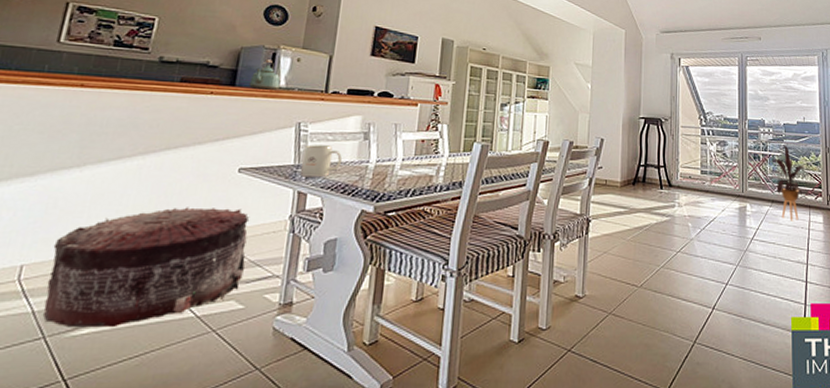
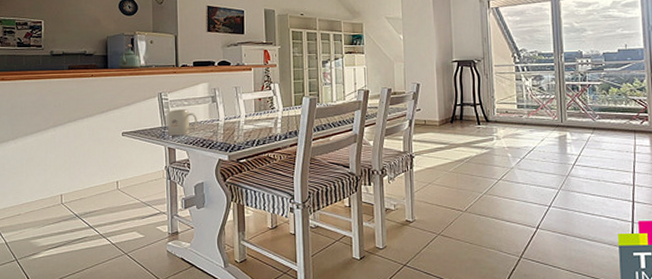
pouf: present [43,207,250,328] -> none [9,163,139,253]
house plant: present [763,145,808,222] -> none [583,74,632,146]

